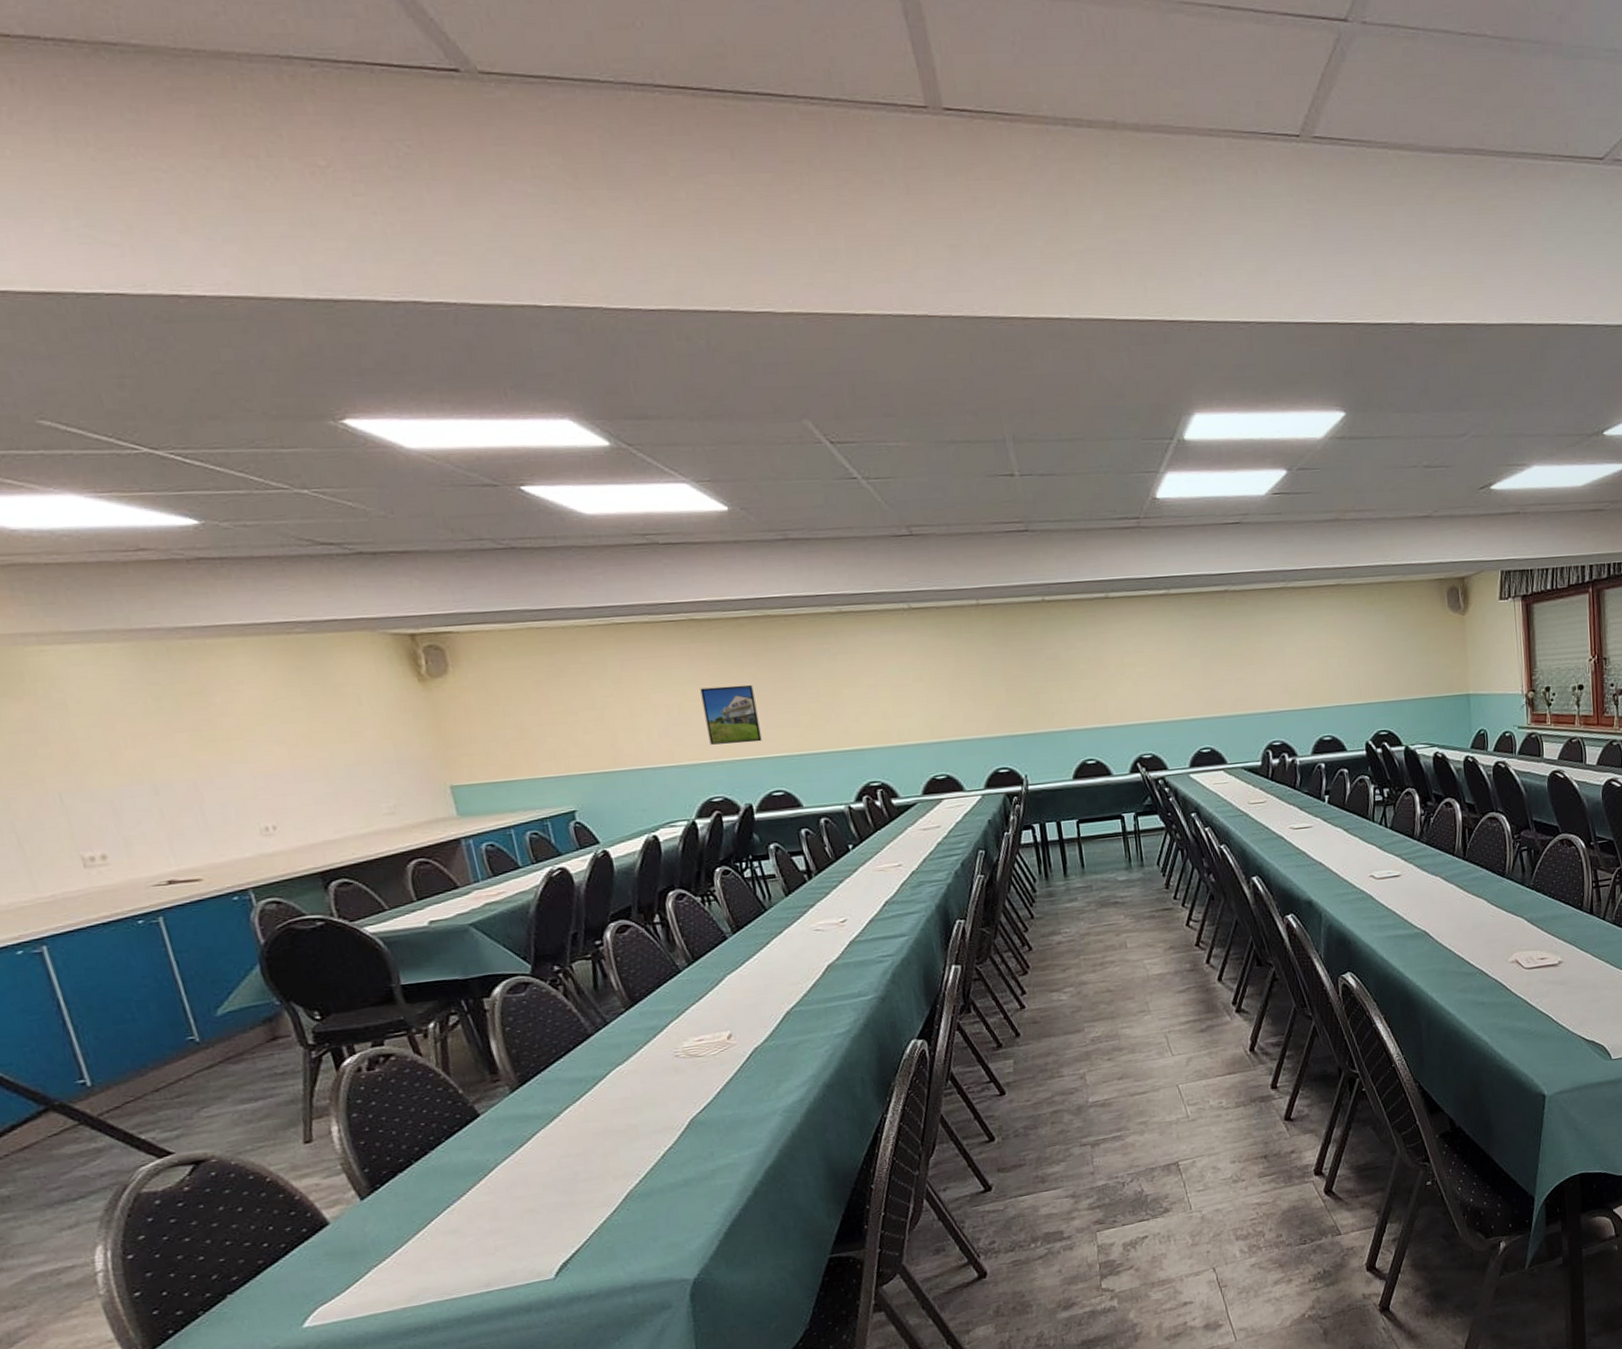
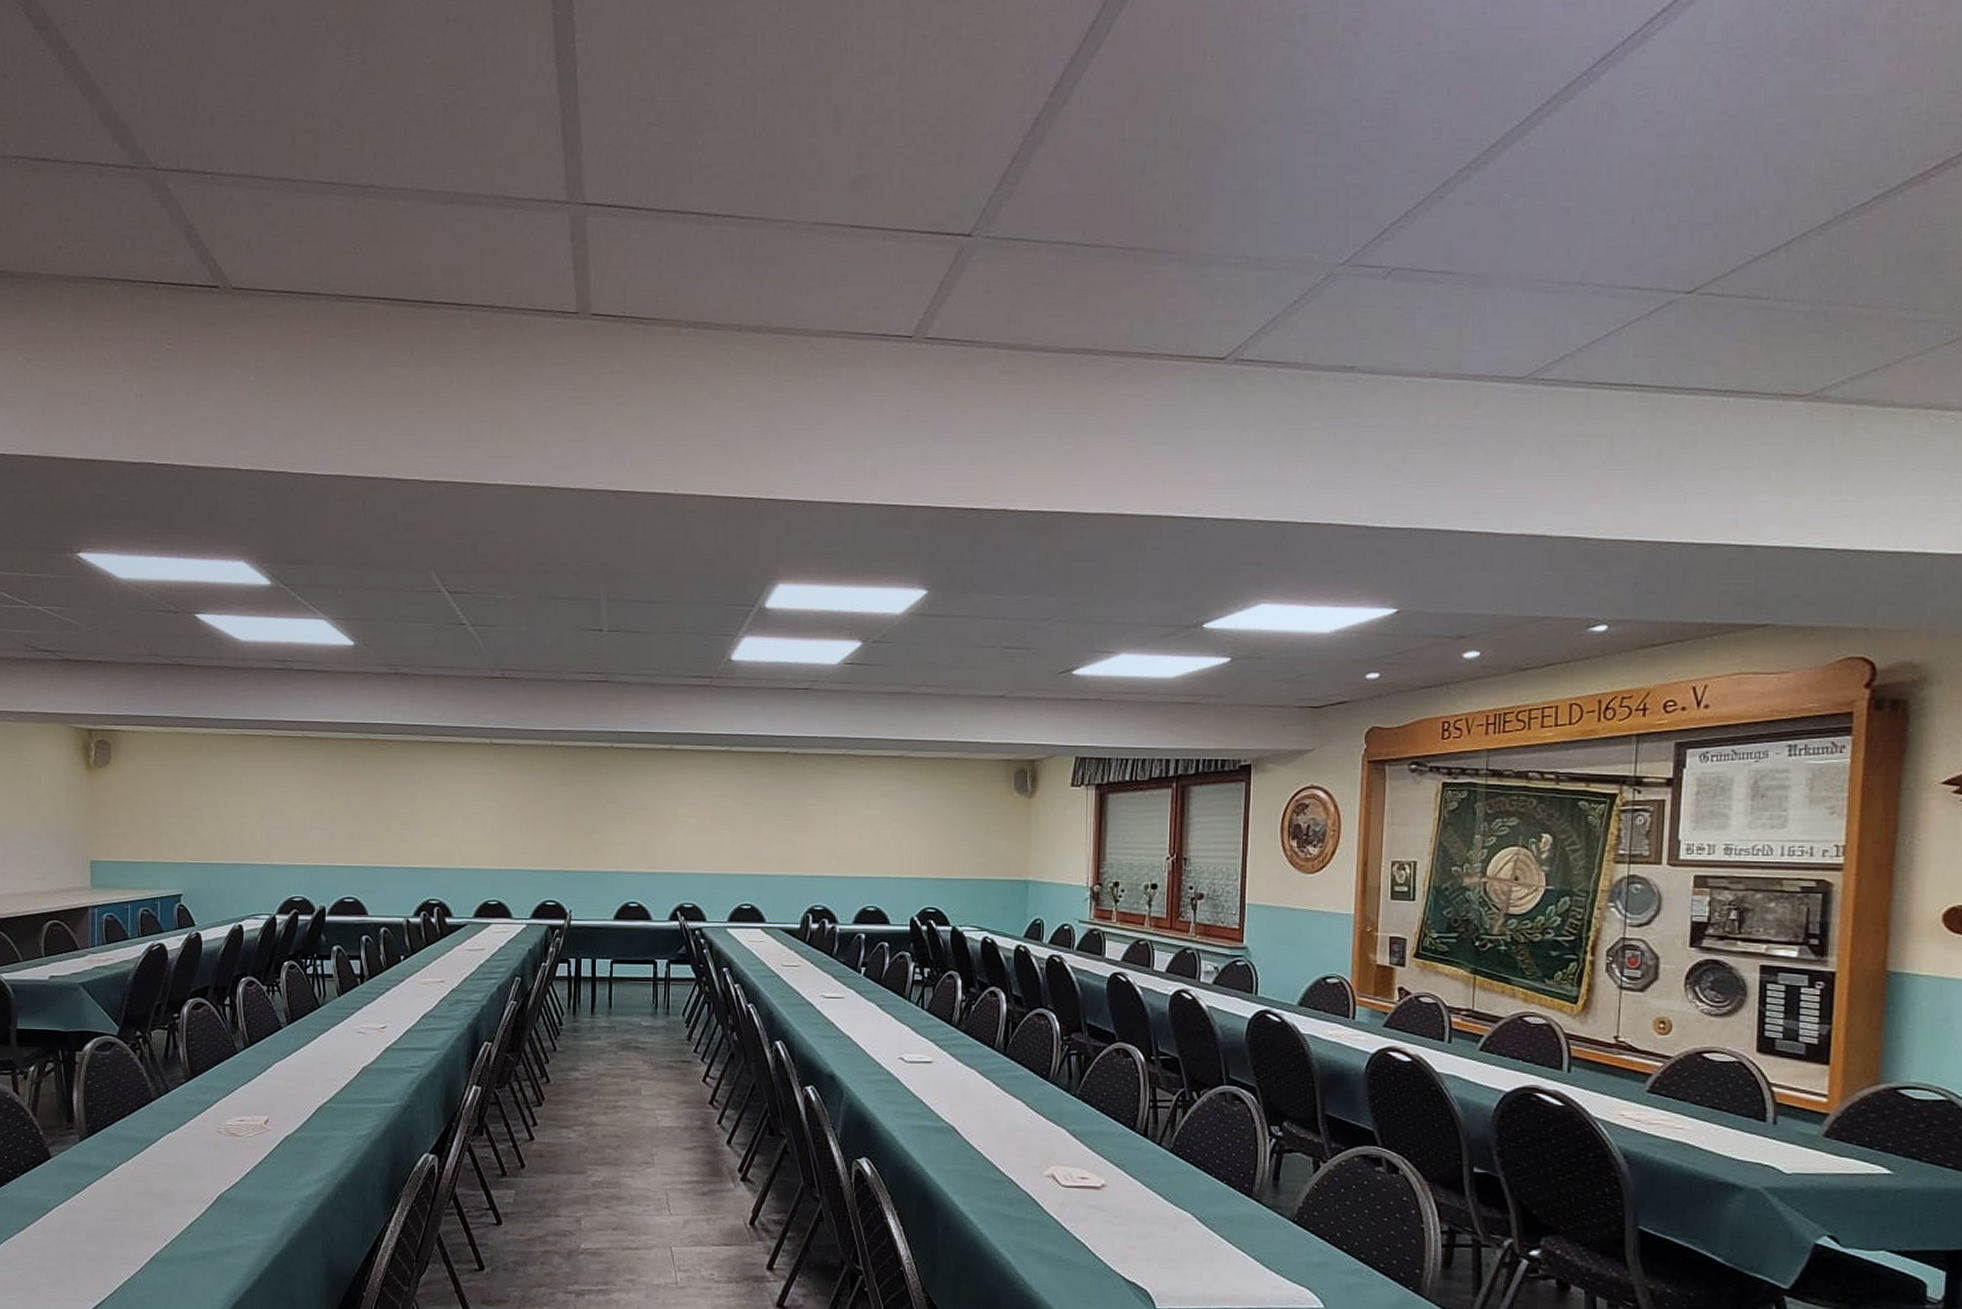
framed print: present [700,685,762,745] -> none [301,798,345,851]

